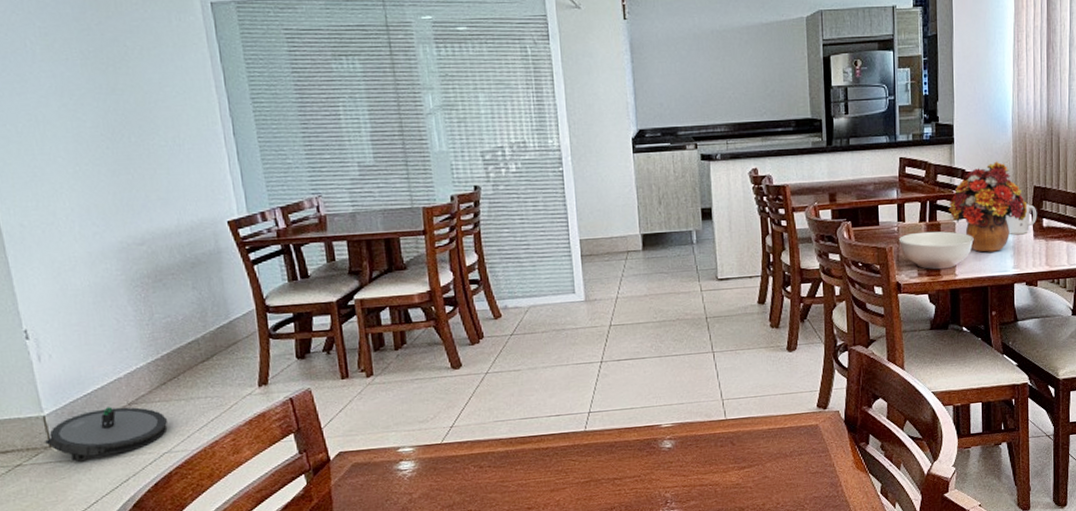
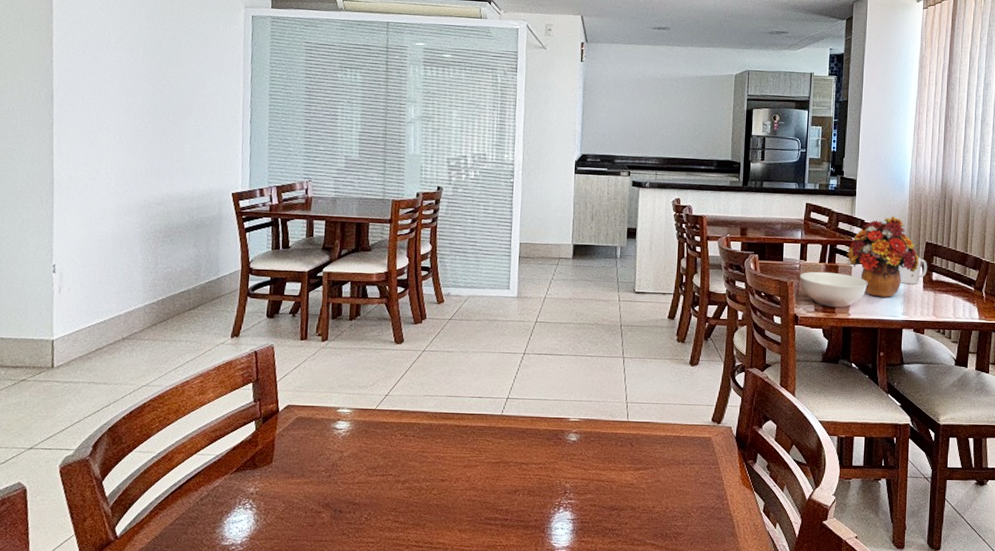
robot vacuum: present [44,407,168,463] -> none [48,339,151,385]

